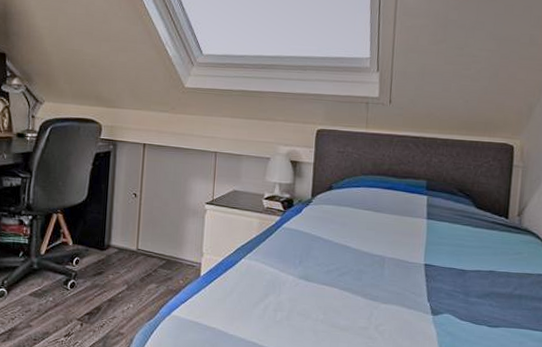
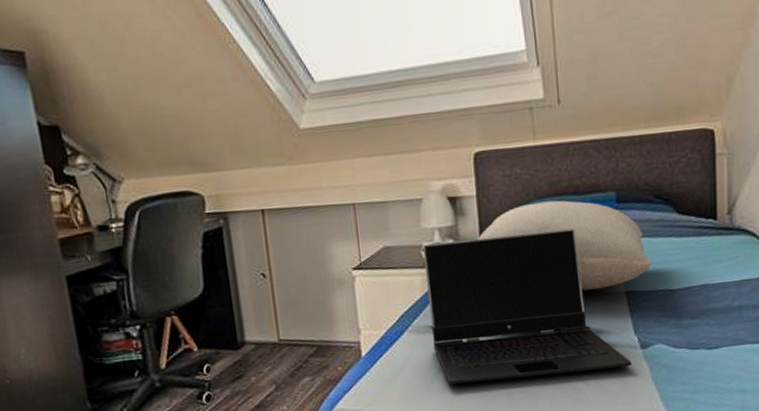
laptop computer: none [259,194,422,328] -> present [423,229,632,384]
pillow: none [309,177,451,258] -> present [477,200,653,291]

